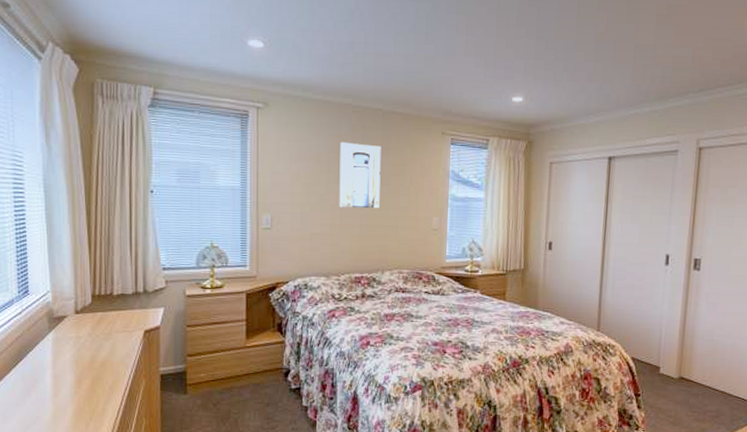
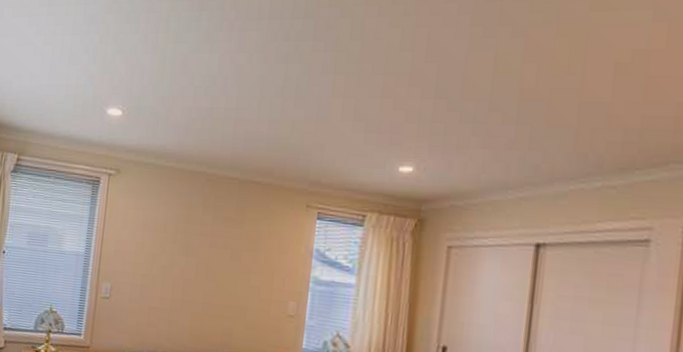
wall art: present [339,141,381,209] -> none [182,211,234,287]

